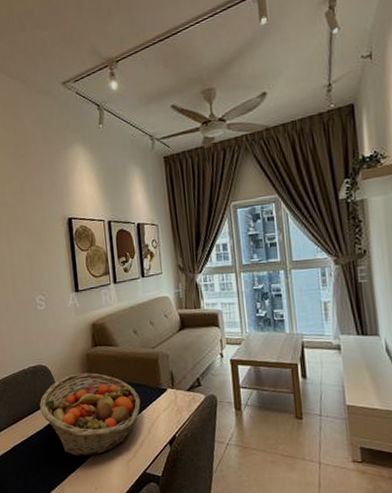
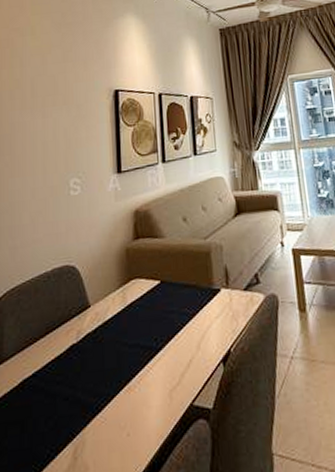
fruit basket: present [39,373,141,457] -> none [61,273,189,390]

